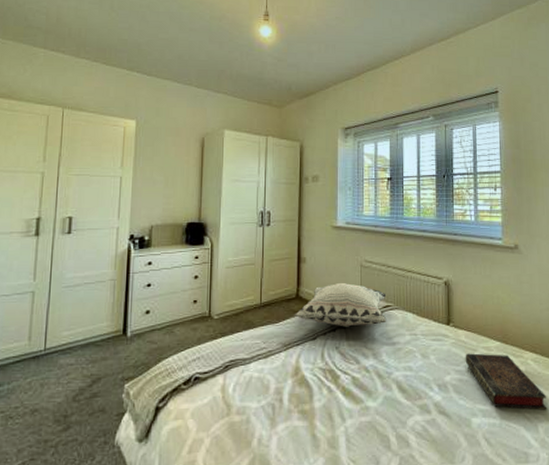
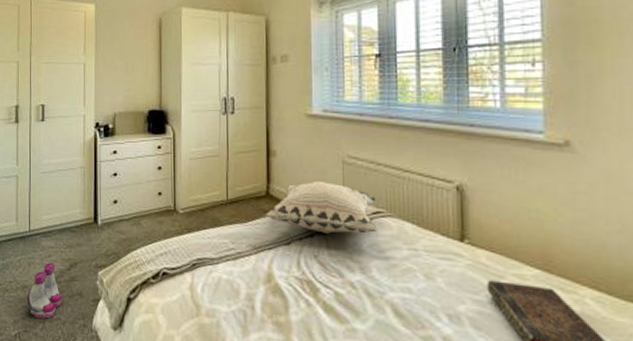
boots: none [35,381,81,442] -> present [26,262,63,319]

